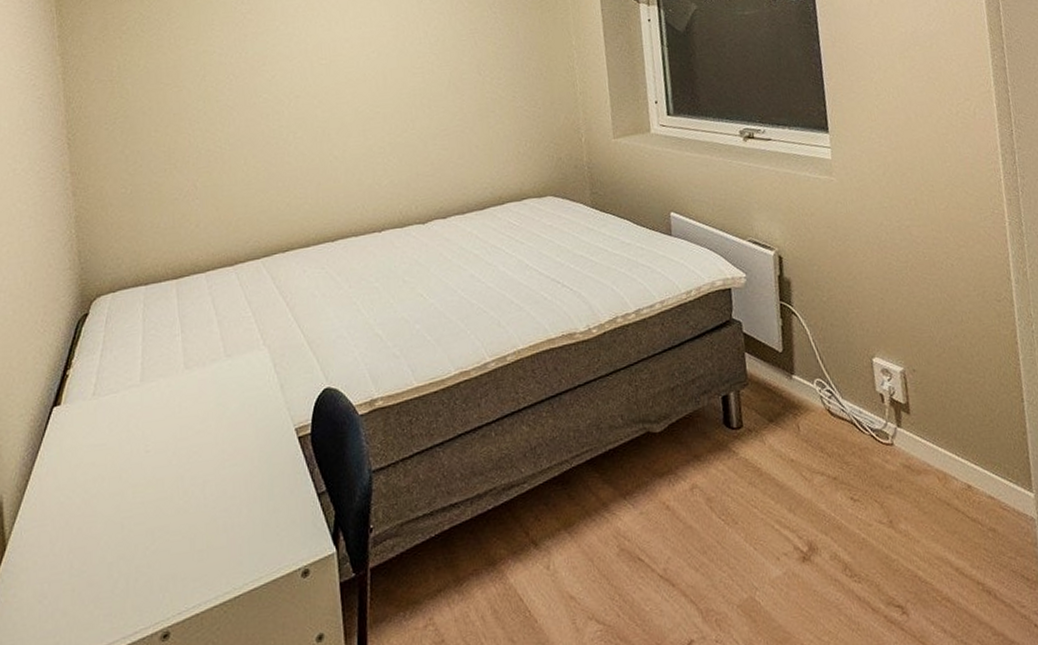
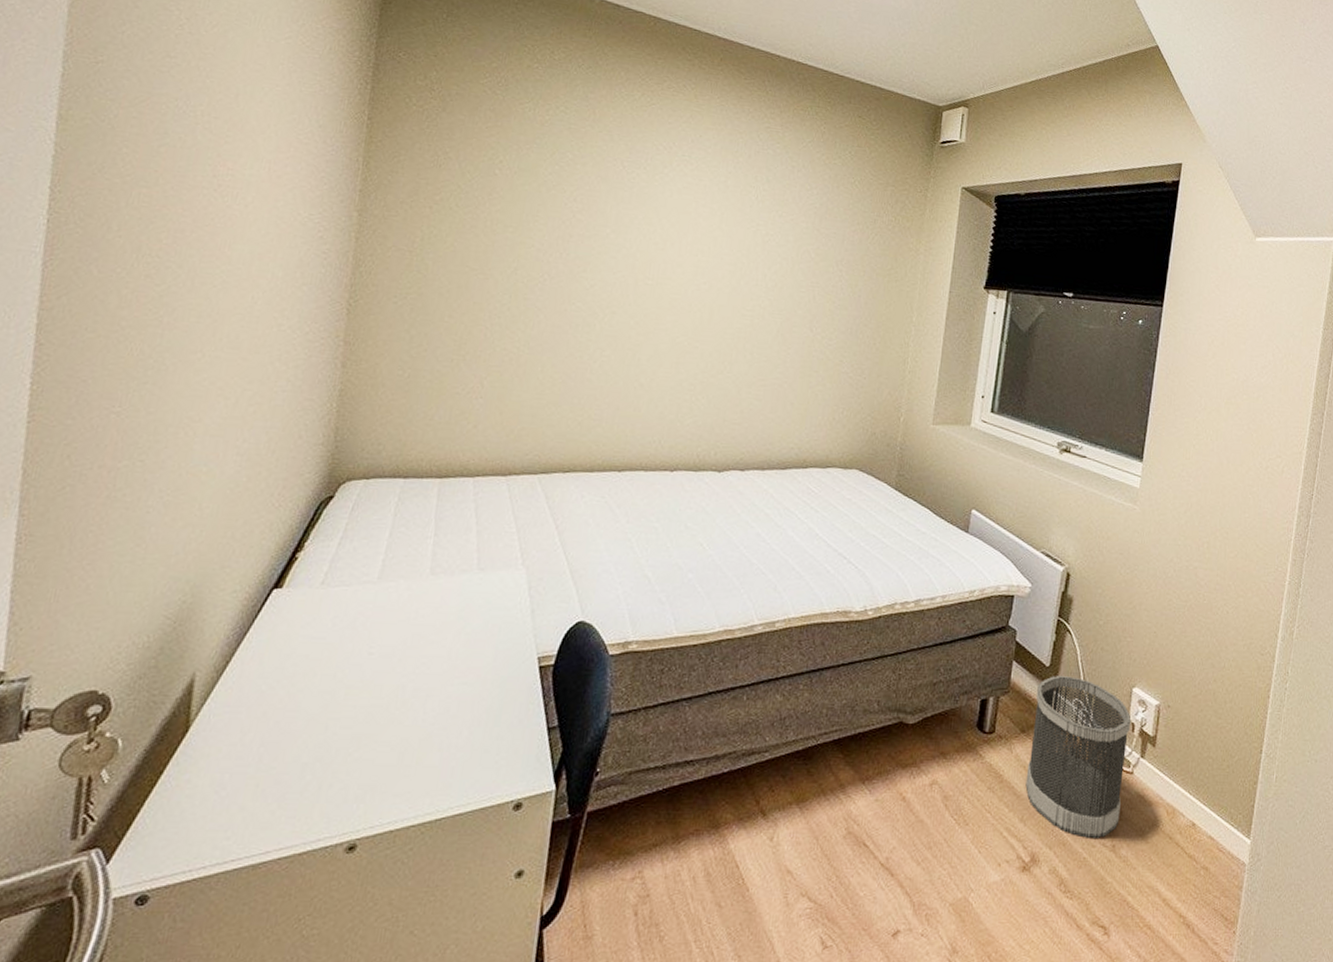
wastebasket: none [775,357,891,518] -> present [1025,675,1132,840]

